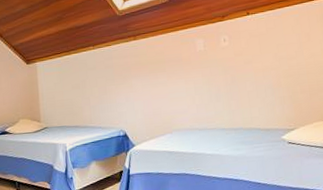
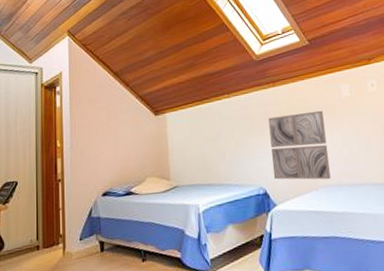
wall art: none [129,62,184,125] -> present [268,110,331,180]

